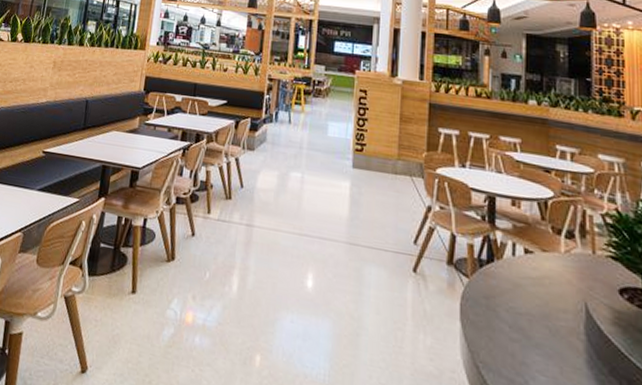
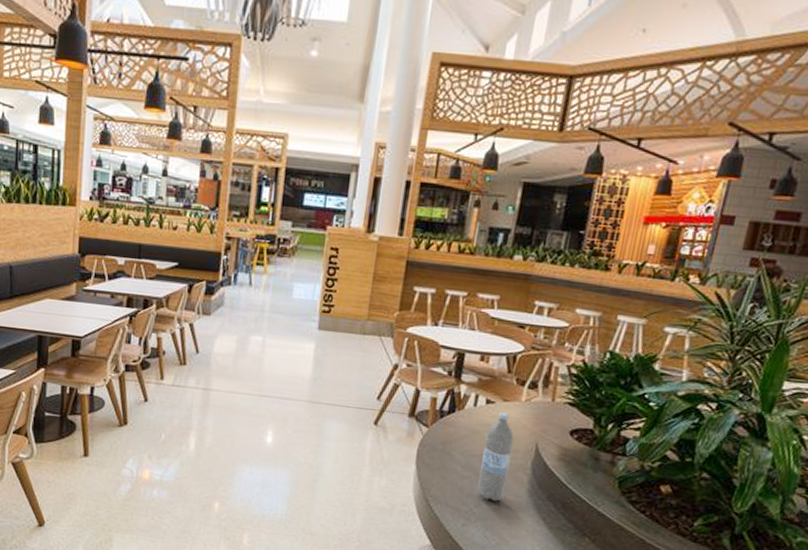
water bottle: none [530,264,561,374] -> present [477,412,514,502]

